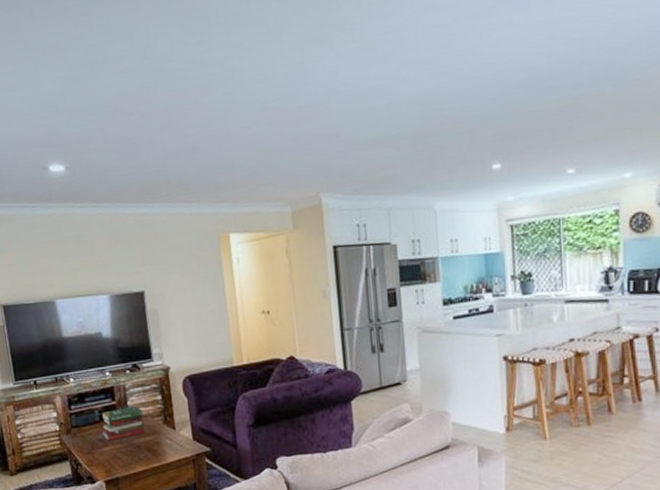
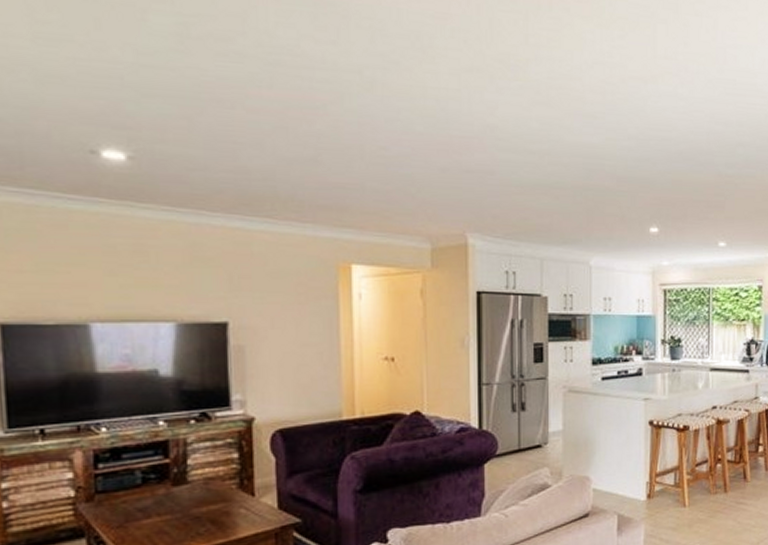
books: present [102,406,144,442] -> none [144,466,209,512]

